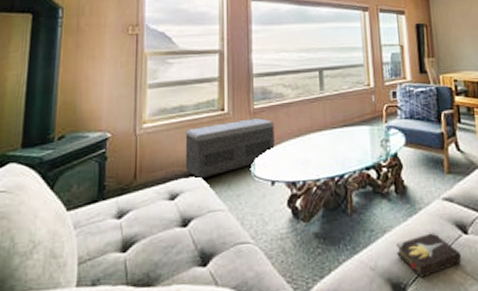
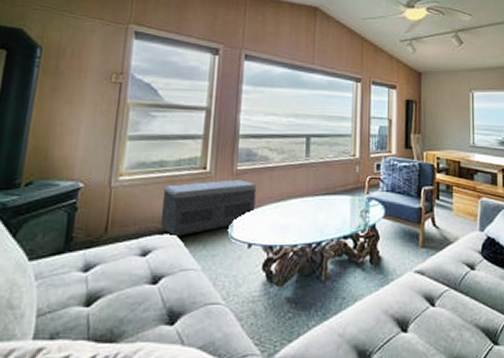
hardback book: present [396,231,462,278] -> none [366,302,427,346]

